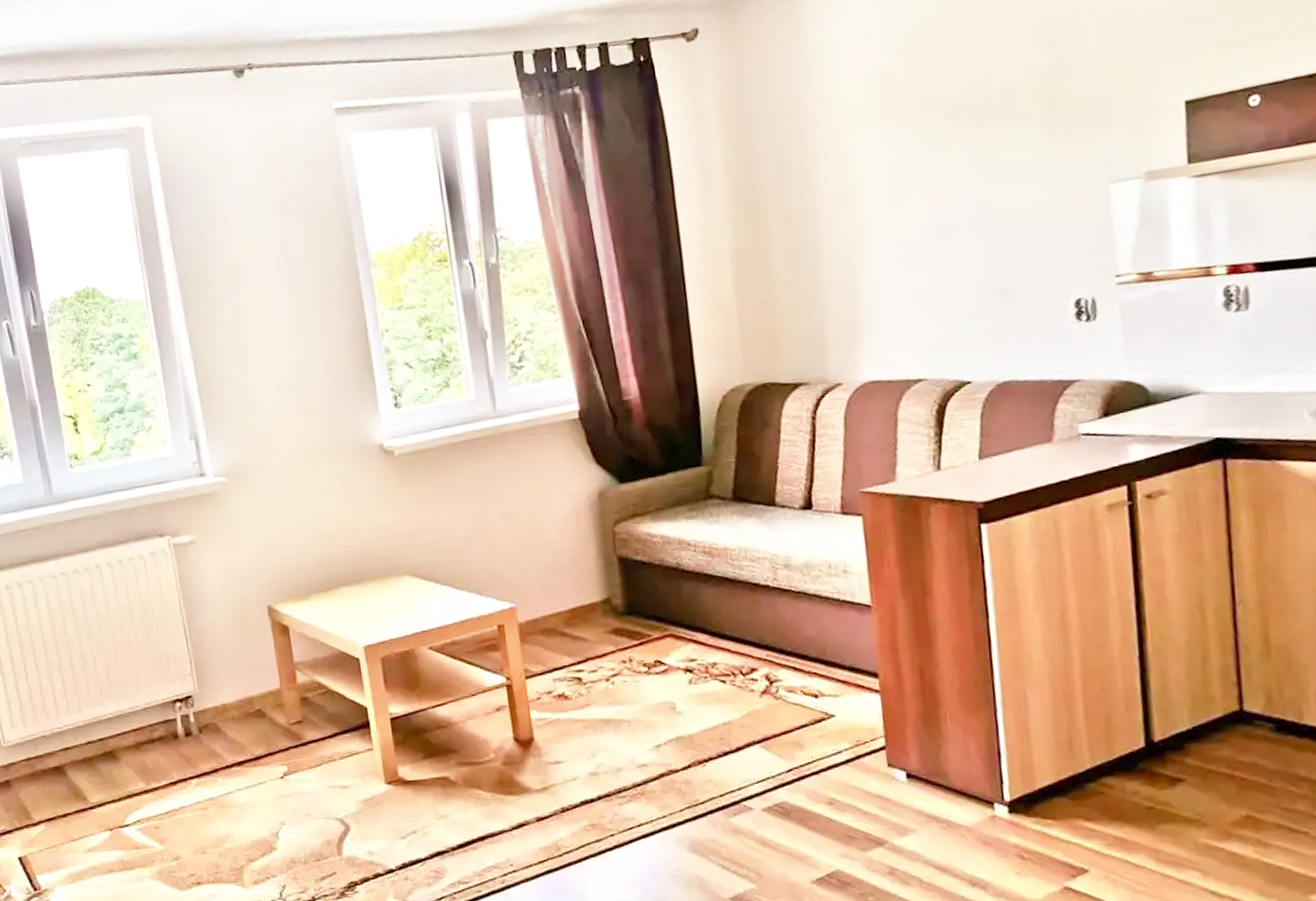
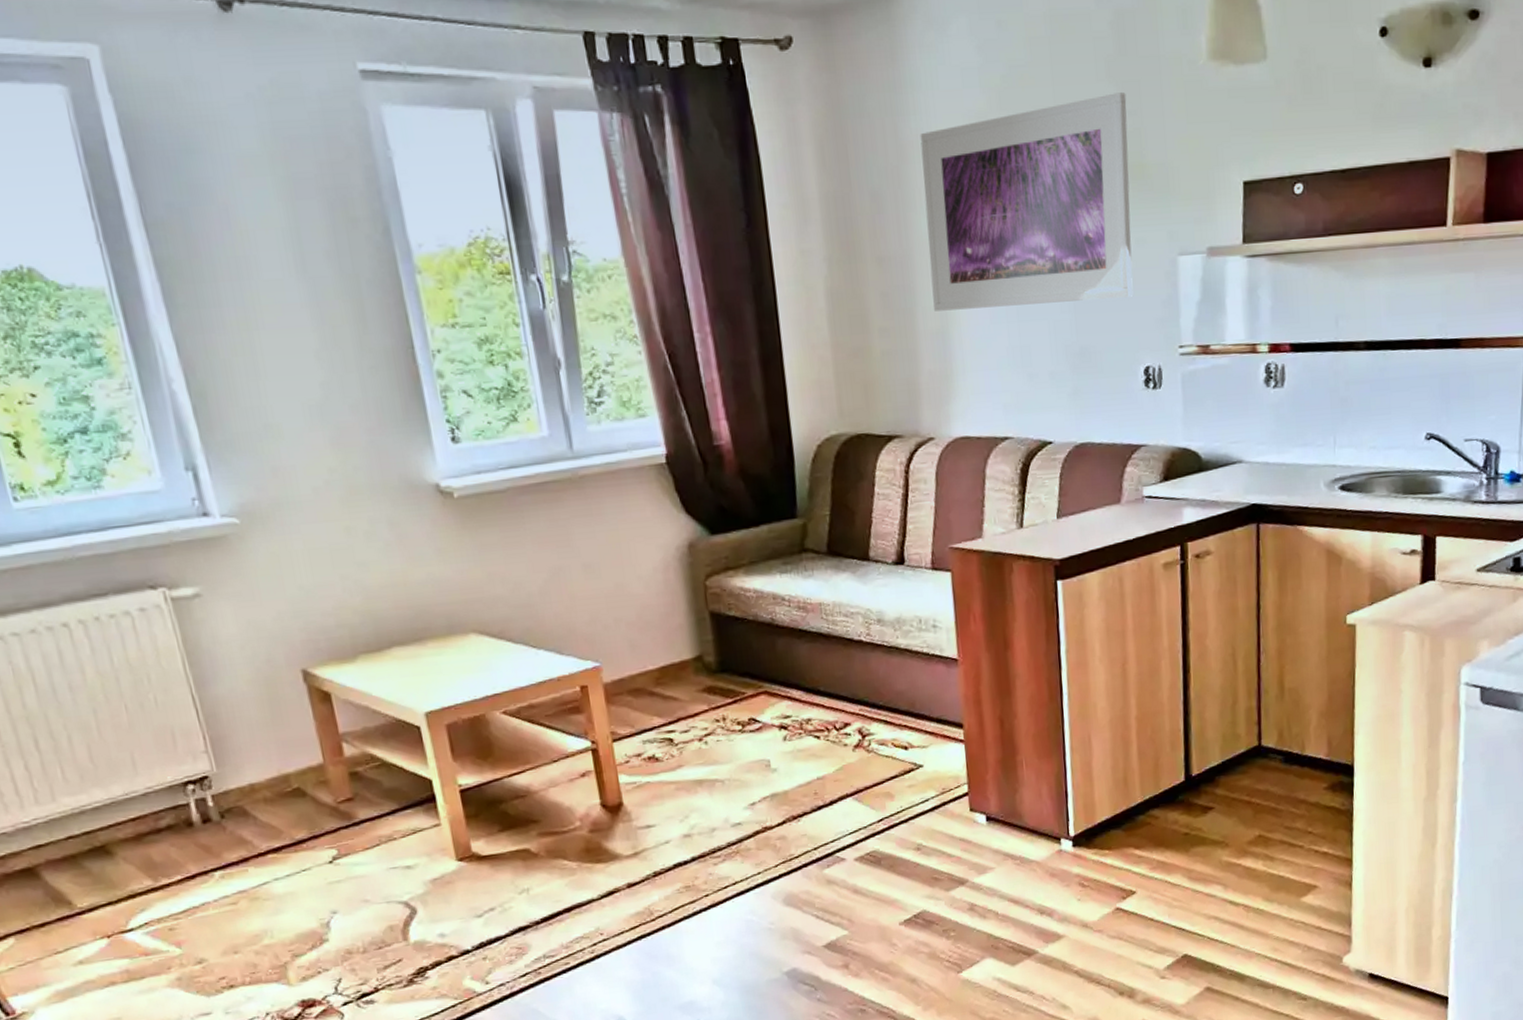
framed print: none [823,31,1059,262] -> present [920,92,1133,311]

